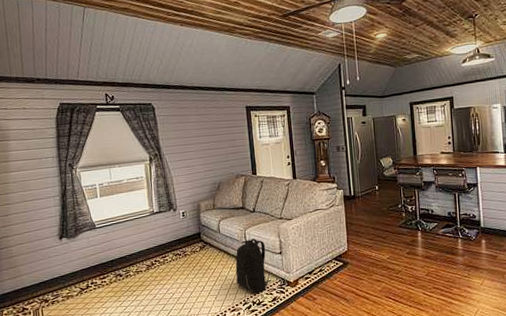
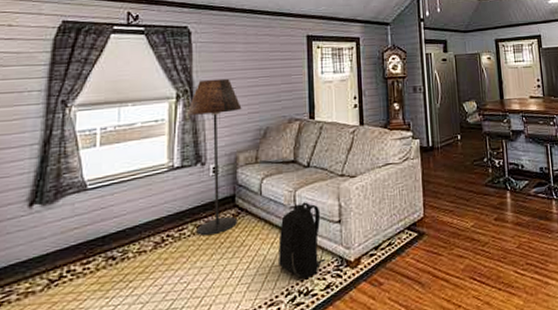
floor lamp: none [158,144,204,261] -> present [186,78,242,235]

